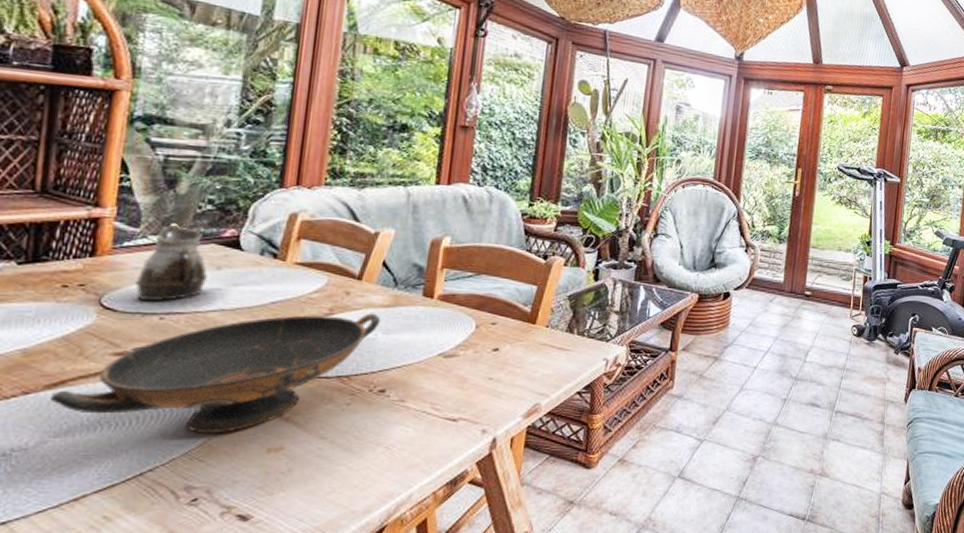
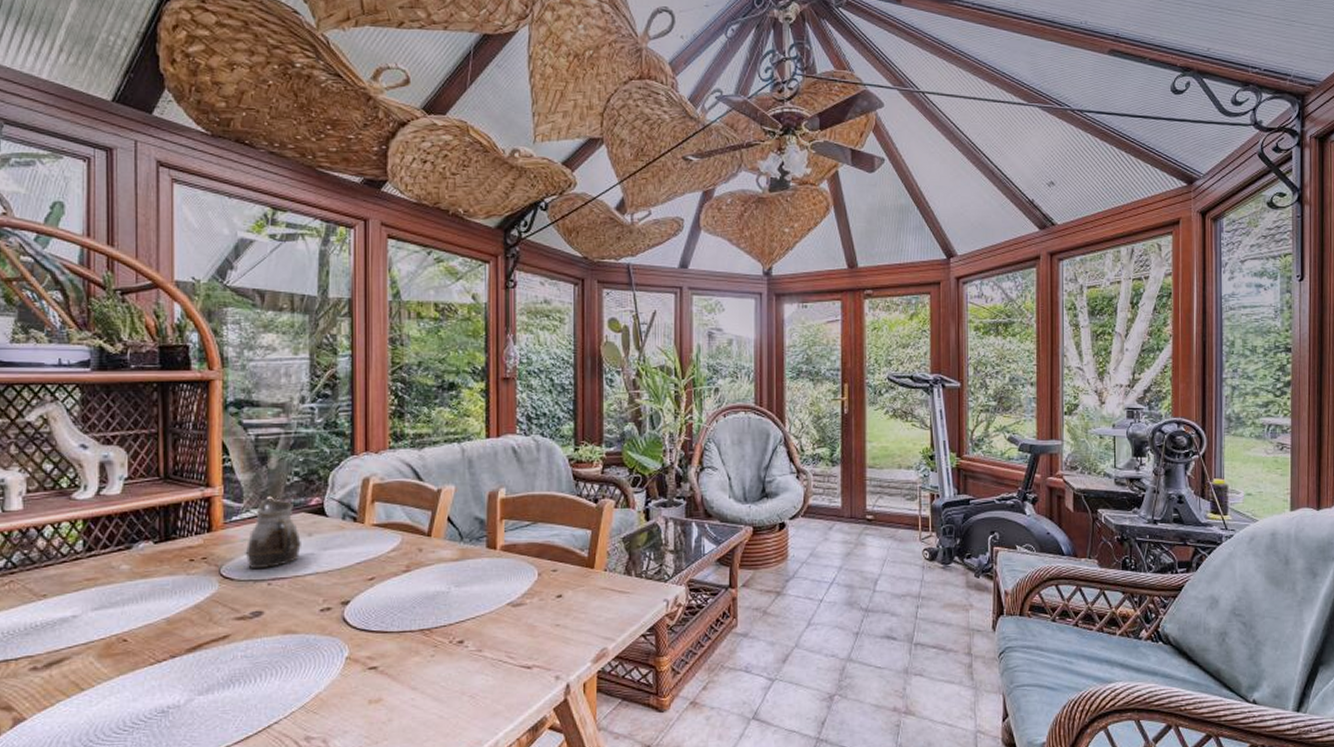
decorative bowl: present [49,313,381,434] -> none [191,567,452,689]

